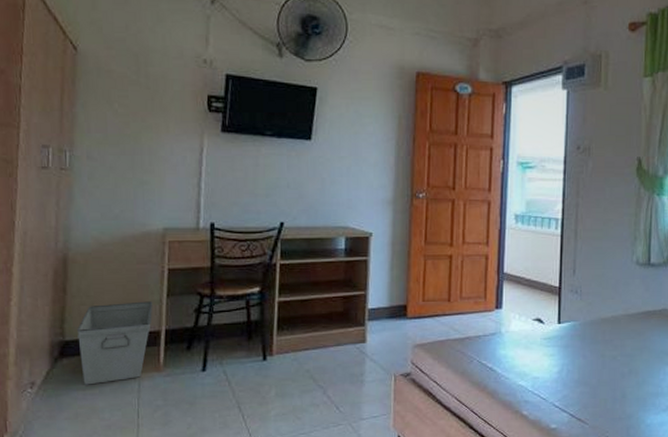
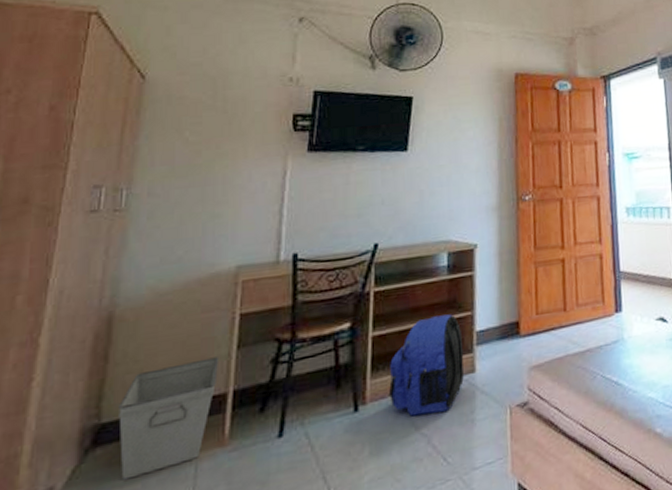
backpack: none [292,291,357,371] -> present [389,314,465,417]

